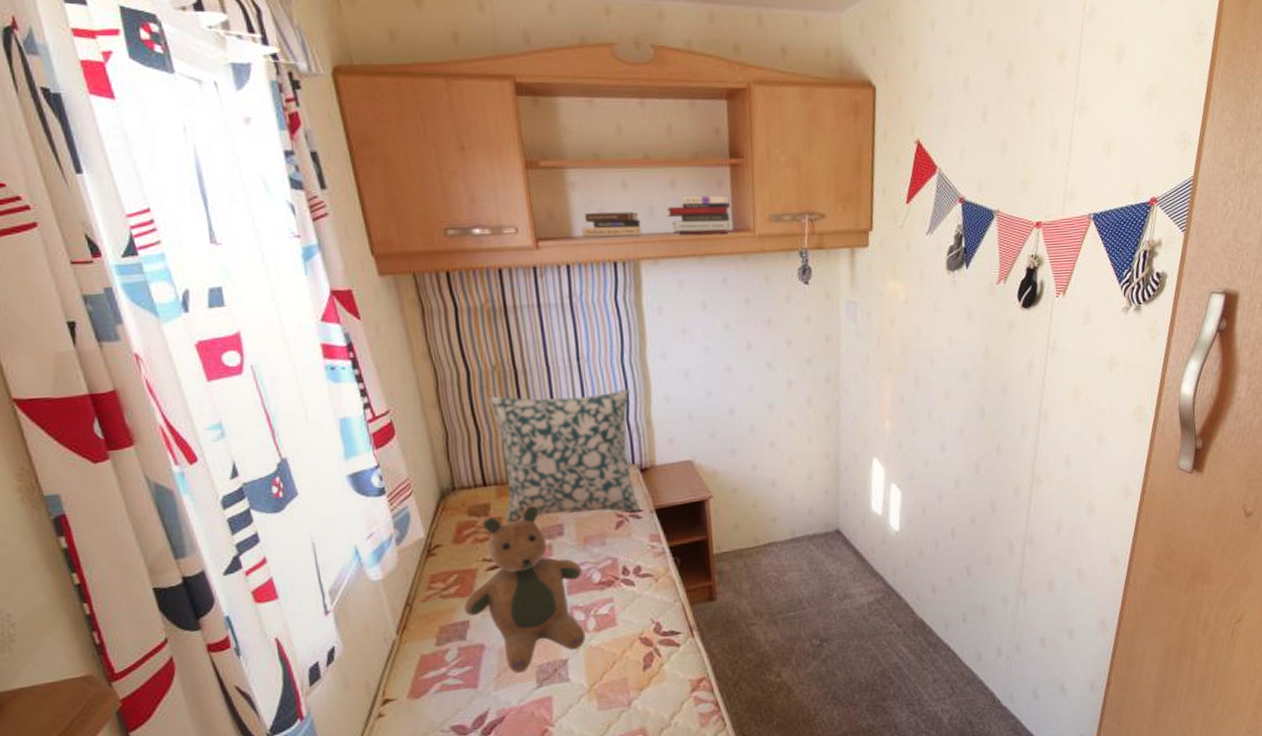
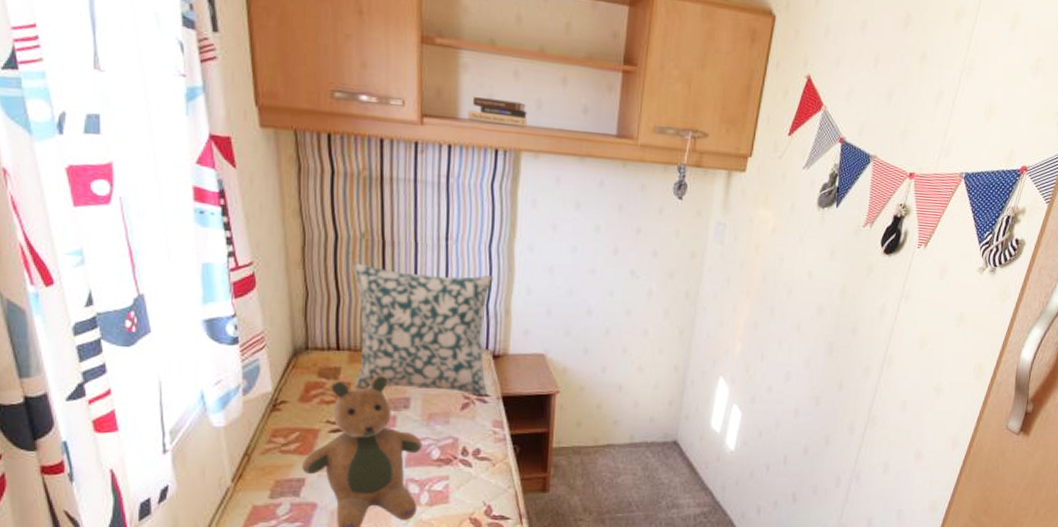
books: present [667,195,733,236] -> none [554,96,617,140]

